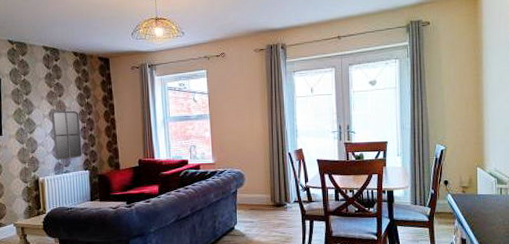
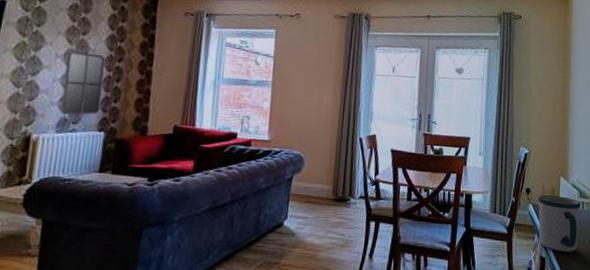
mug: none [456,184,499,233] -> present [537,195,581,252]

